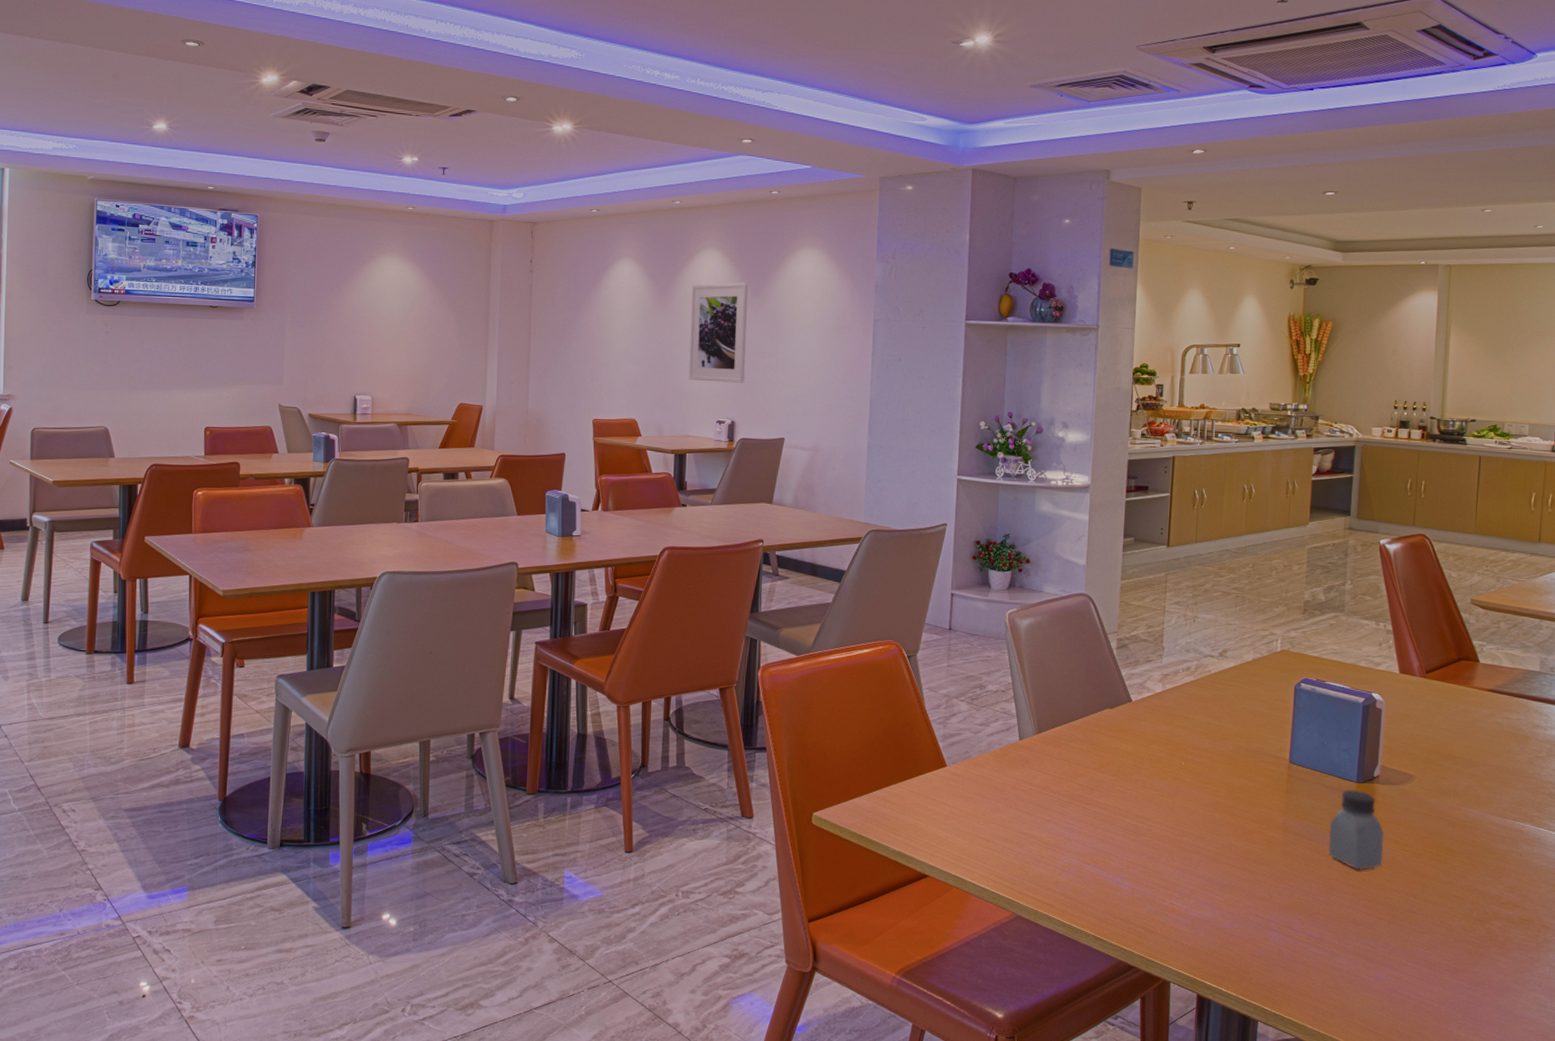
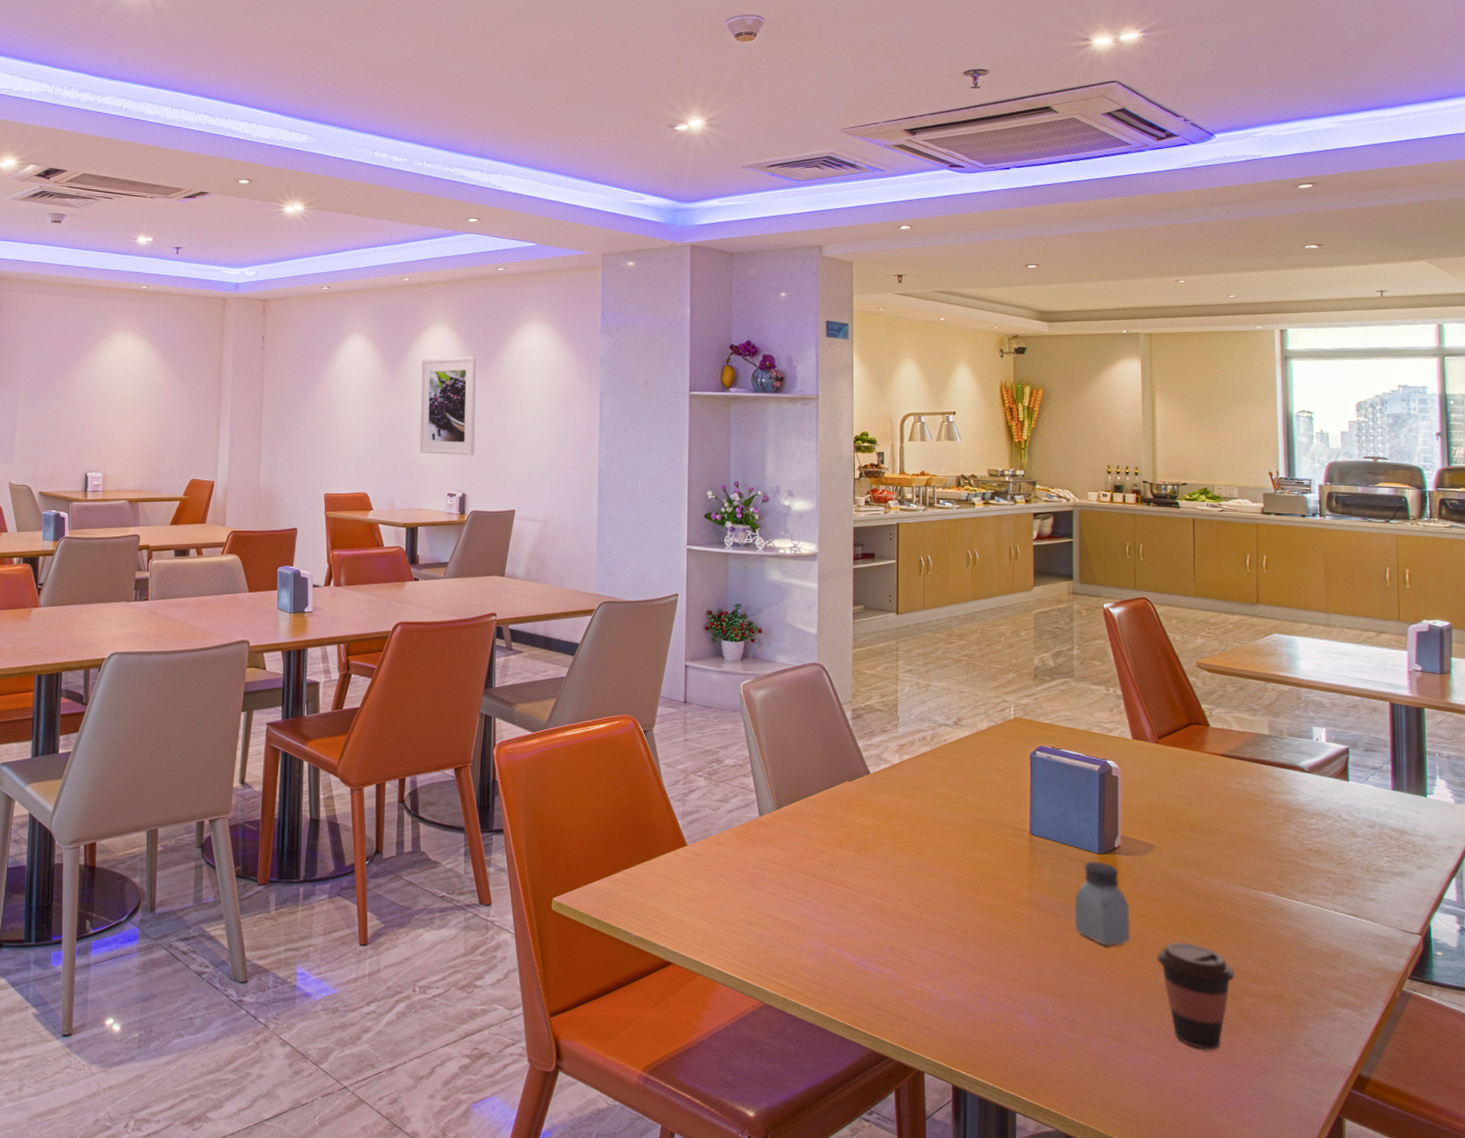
coffee cup: none [1408,868,1484,969] -> present [1157,942,1235,1050]

